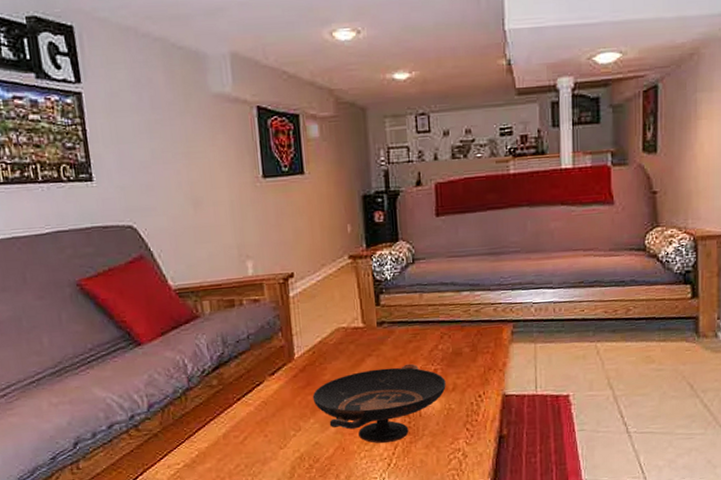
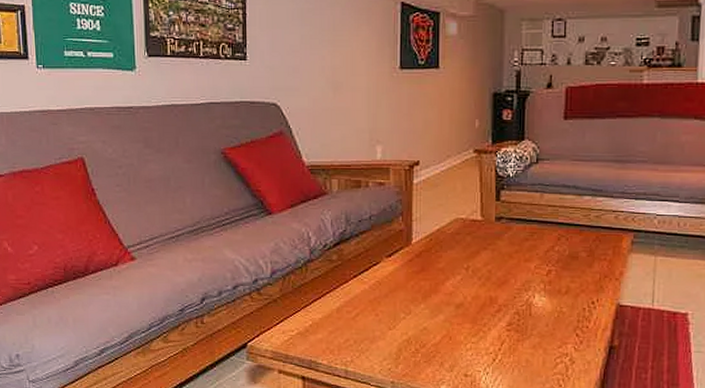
decorative bowl: present [312,363,446,444] -> none [425,261,559,338]

